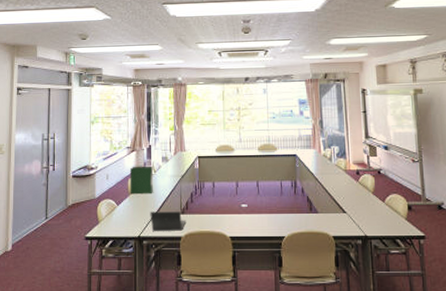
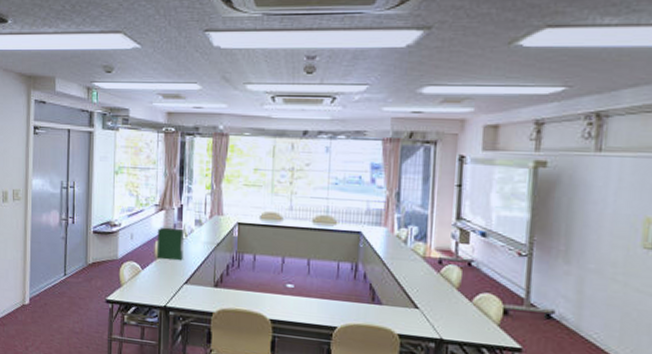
laptop: present [150,211,186,231] -> none [178,280,219,306]

